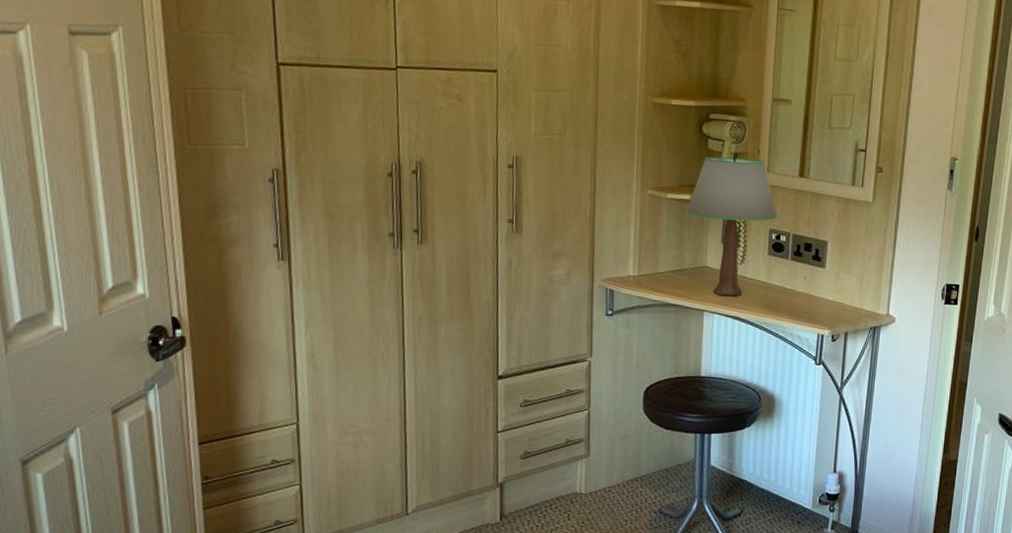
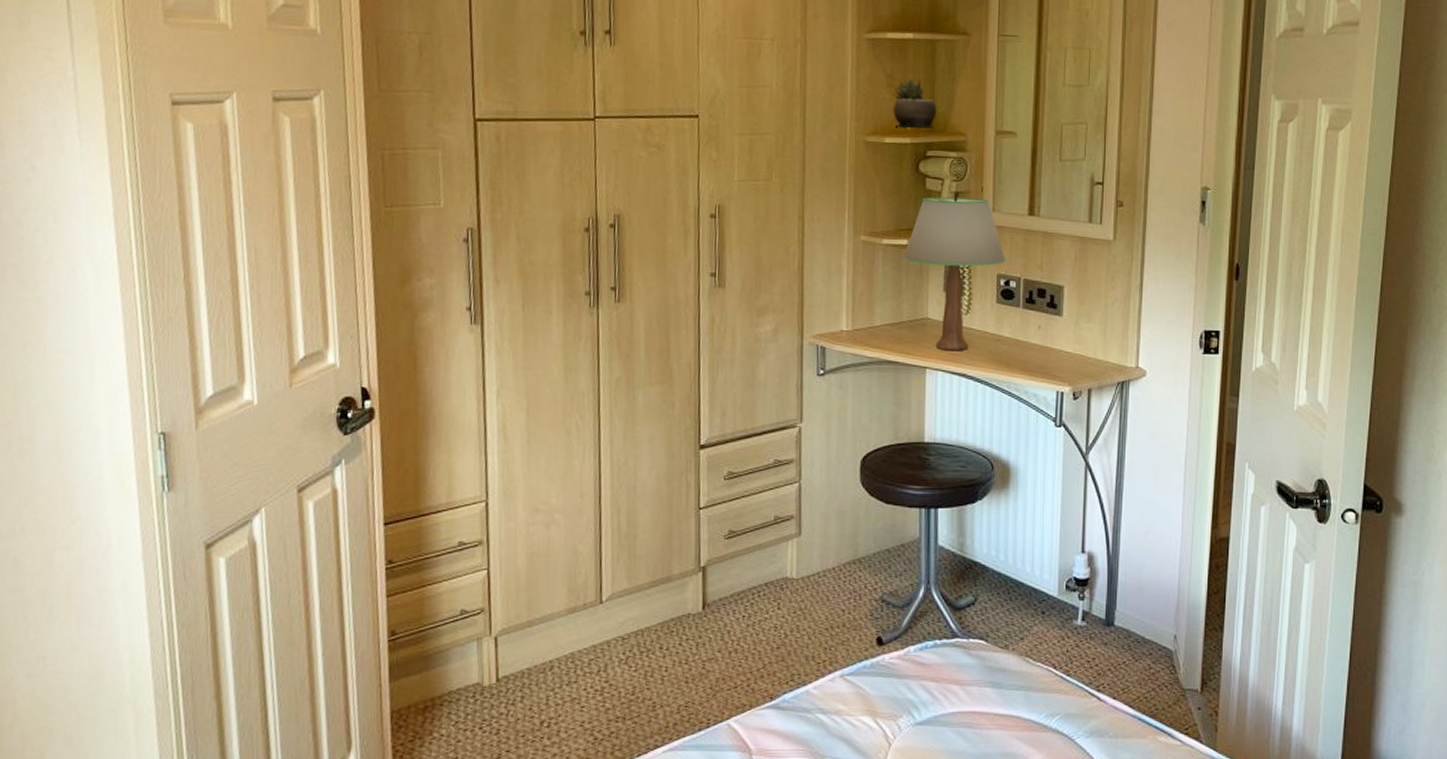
succulent plant: none [680,46,720,94] -> present [893,78,937,129]

